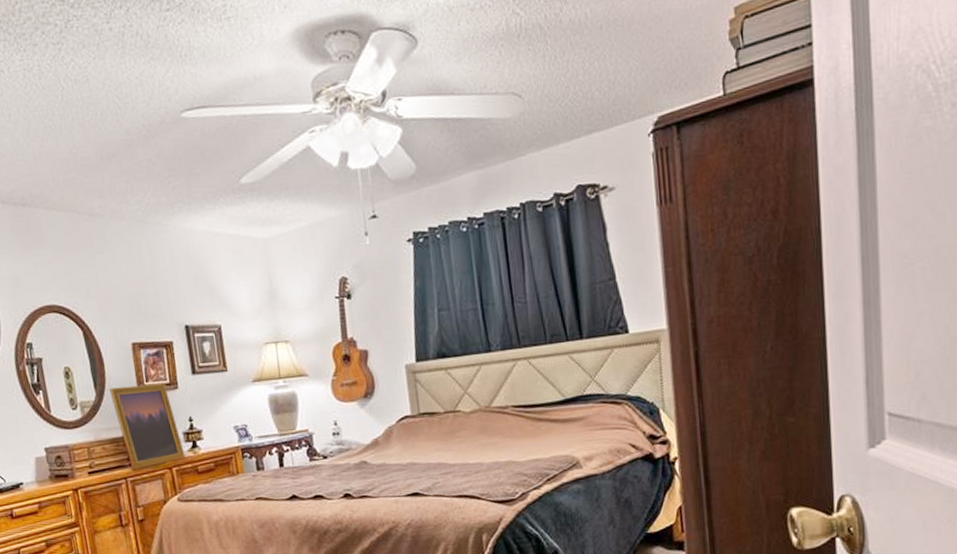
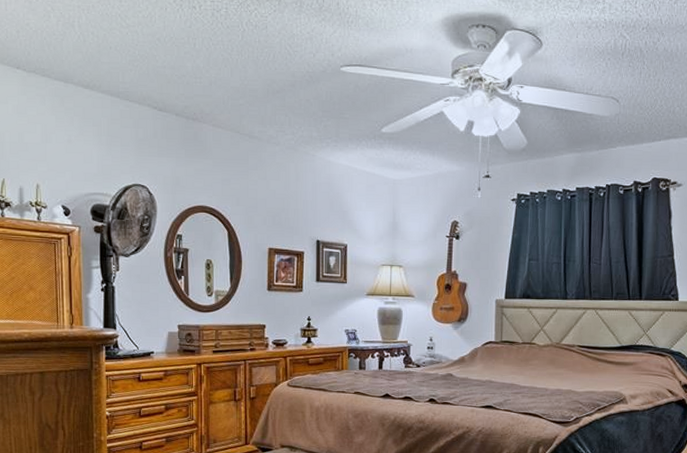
picture frame: present [109,383,186,471] -> none [243,283,300,355]

